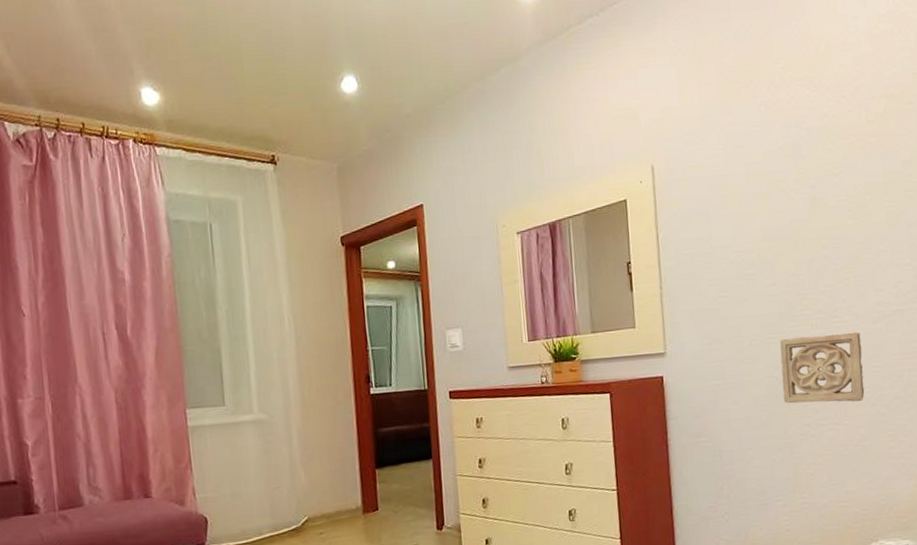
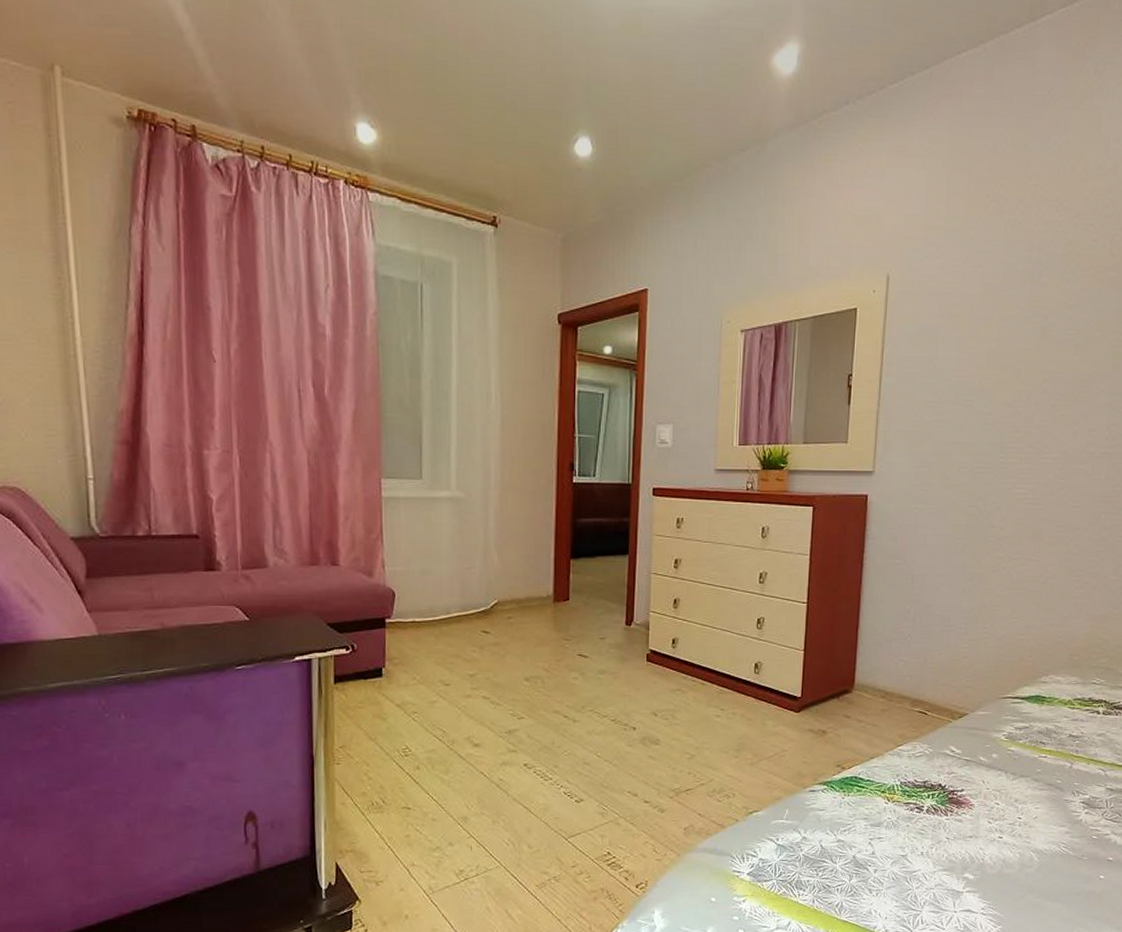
wall ornament: present [779,332,865,404] -> none [981,469,1066,539]

